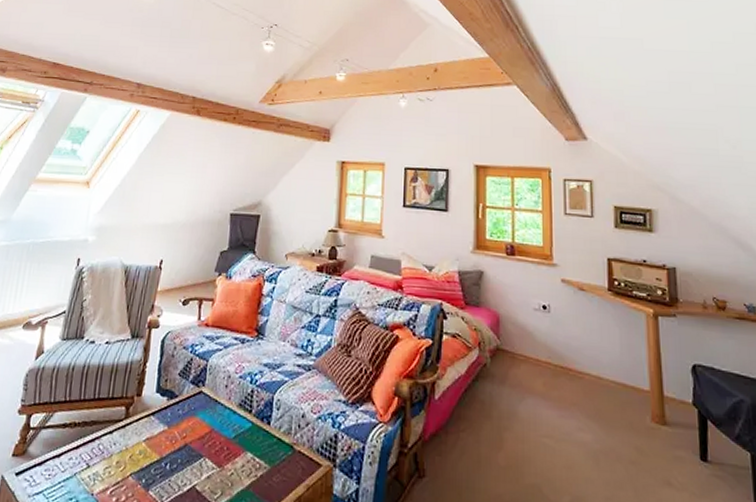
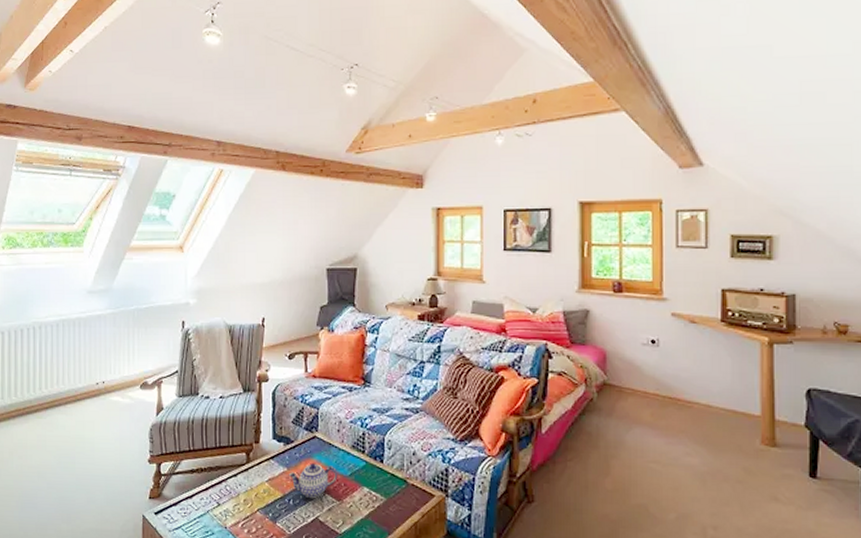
teapot: none [168,422,222,464] -> present [288,463,338,499]

